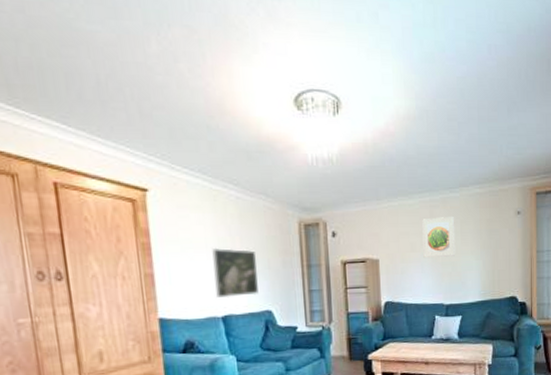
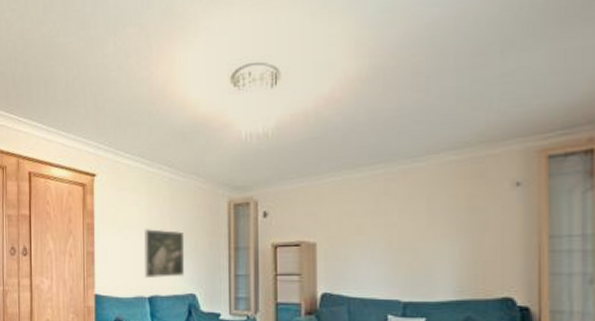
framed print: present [422,217,455,259] -> none [373,192,417,243]

